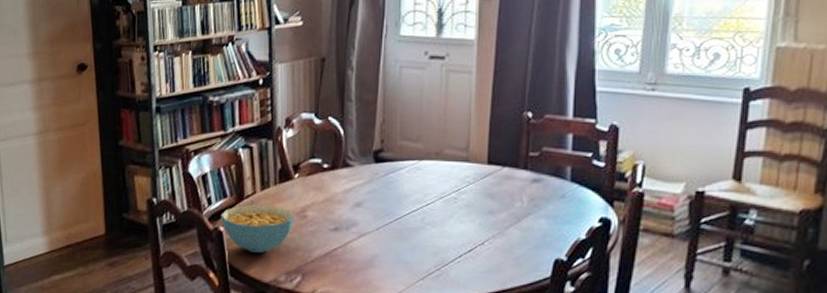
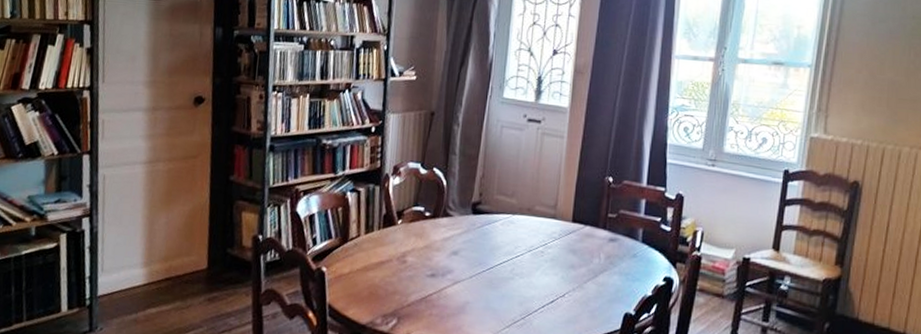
cereal bowl: present [220,204,295,253] -> none [324,247,395,295]

